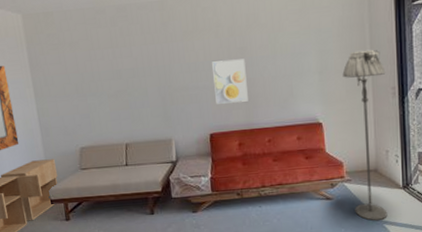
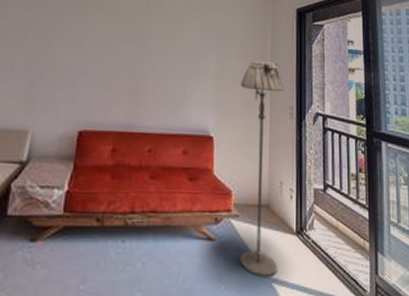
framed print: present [212,59,248,104] -> none [95,44,138,97]

